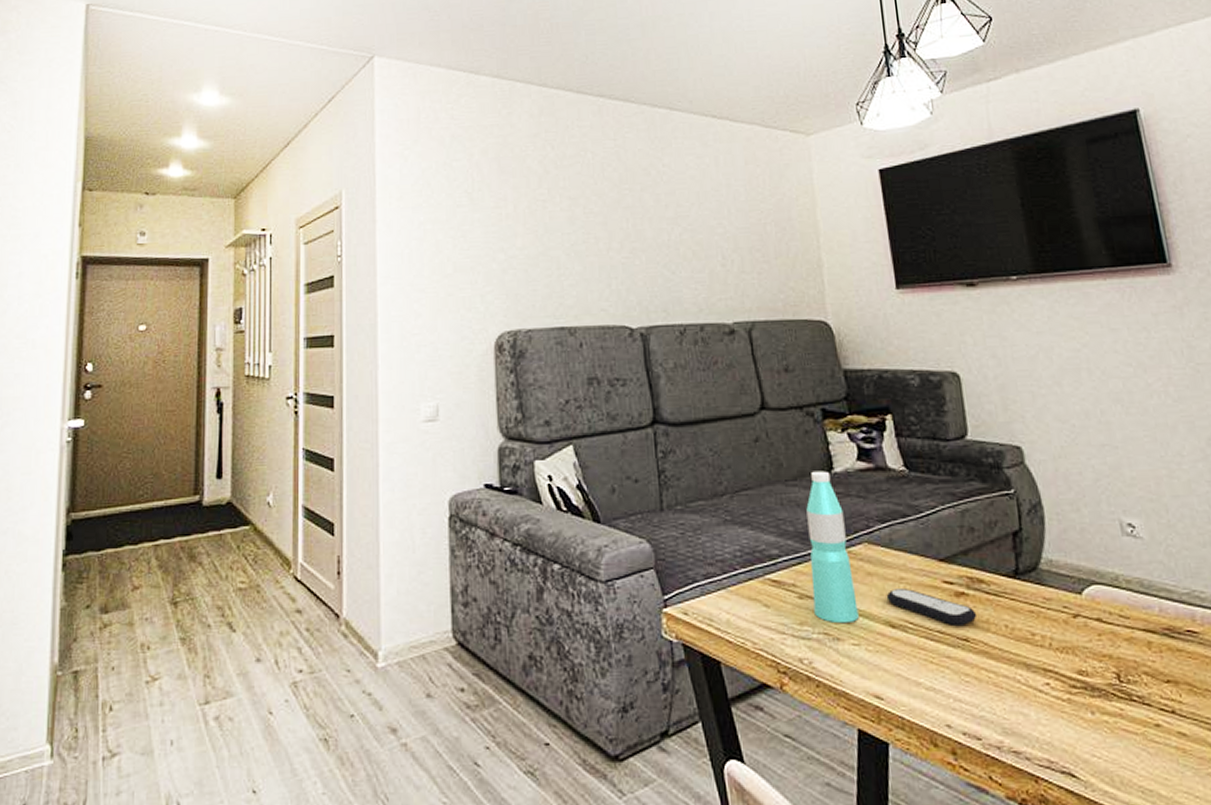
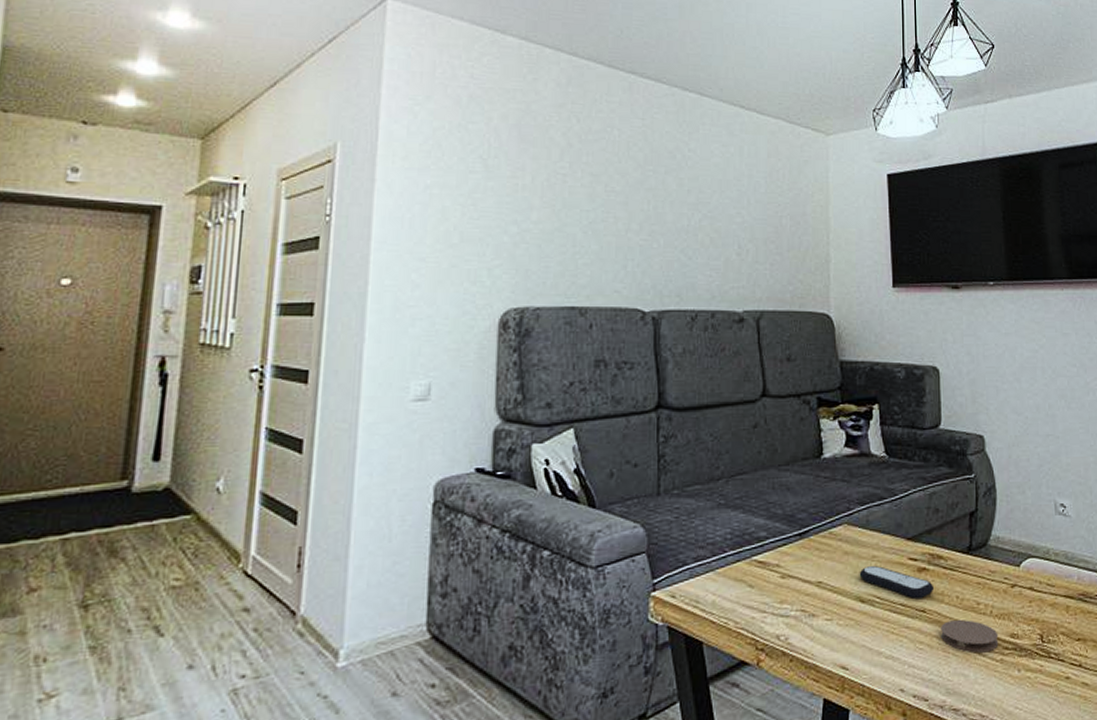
water bottle: present [806,471,859,624] -> none [794,456,833,601]
coaster: none [989,652,1064,690] -> present [941,620,999,653]

